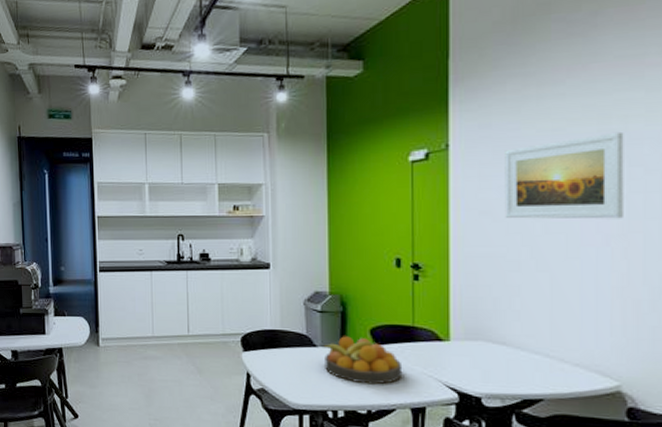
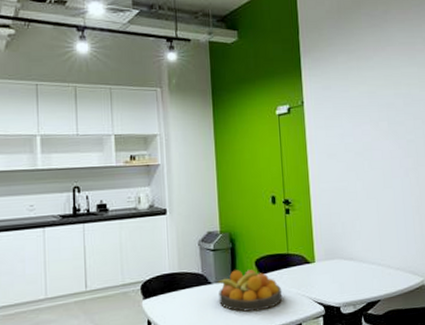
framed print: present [505,131,624,219] -> none [341,95,414,159]

